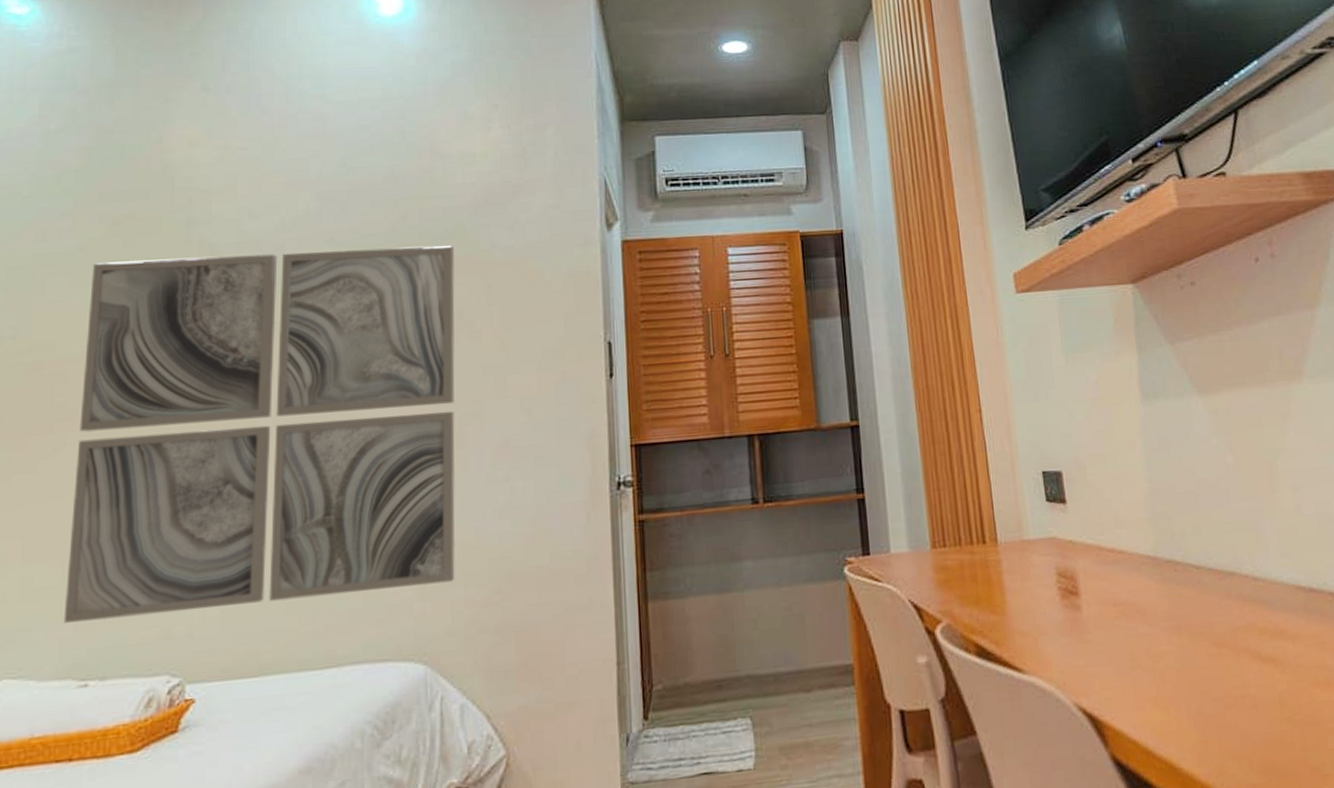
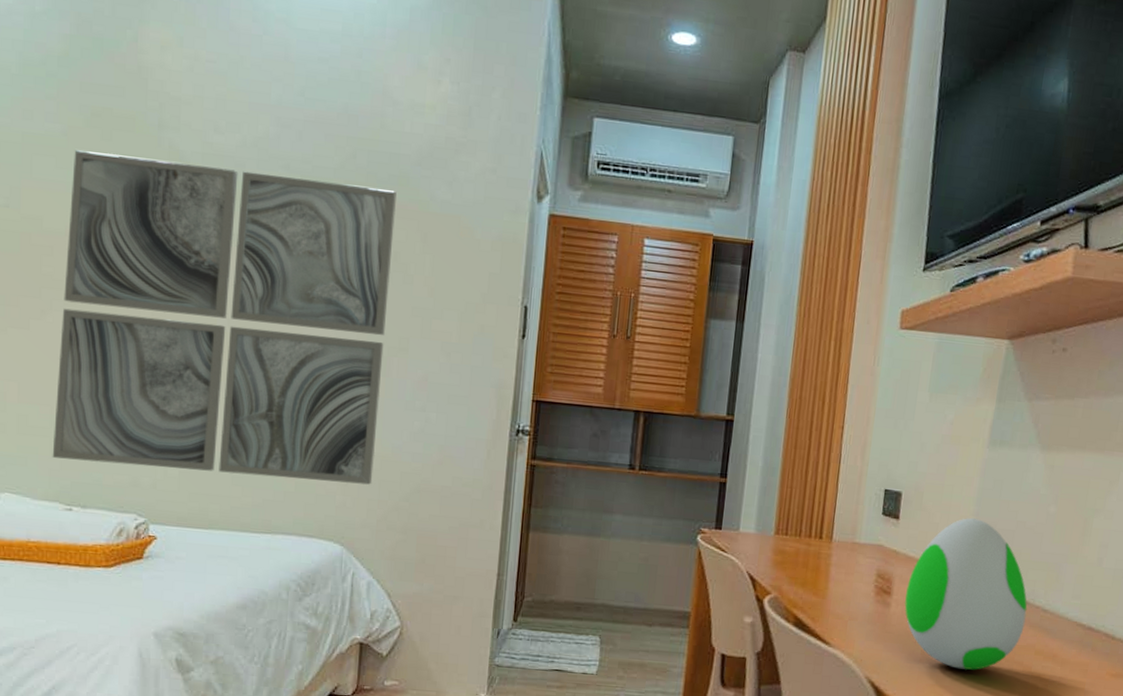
decorative egg: none [1094,485,1239,671] -> present [904,517,1027,670]

